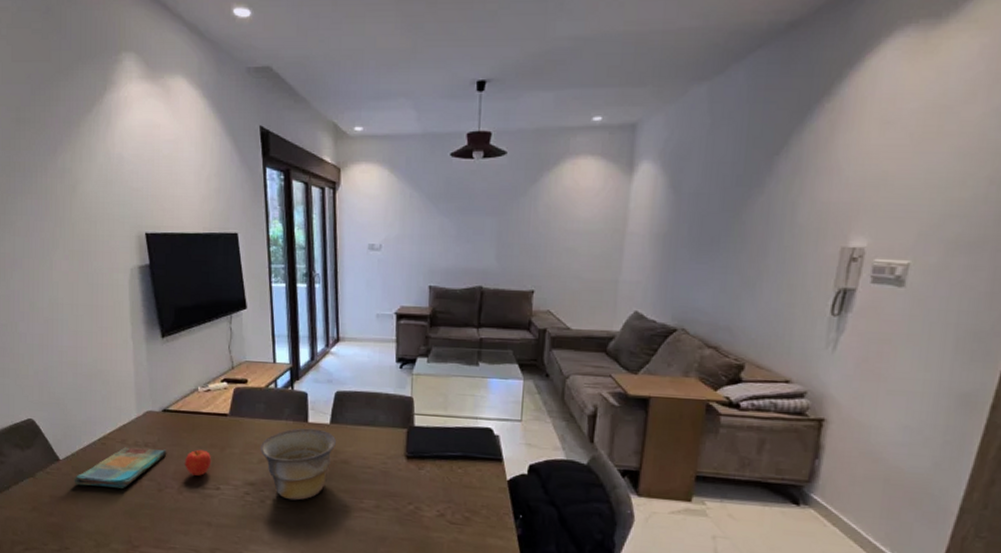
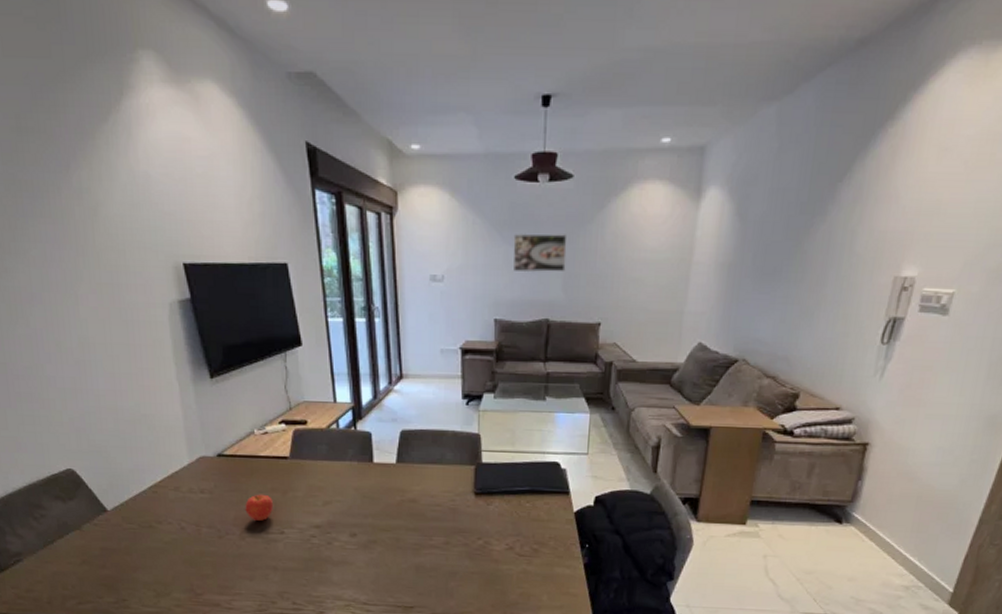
dish towel: present [74,447,167,489] -> none [125,494,226,537]
bowl: present [261,428,336,501] -> none [325,468,403,541]
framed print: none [448,206,501,243] -> present [513,234,568,273]

